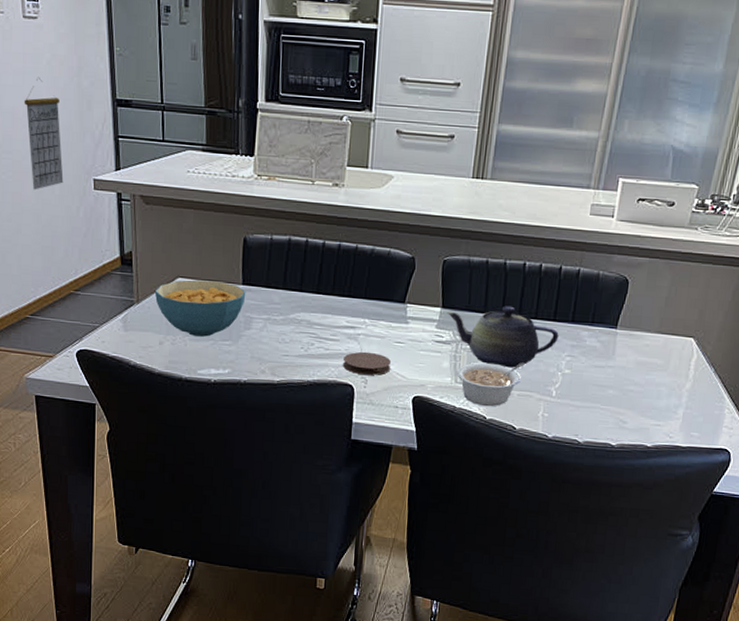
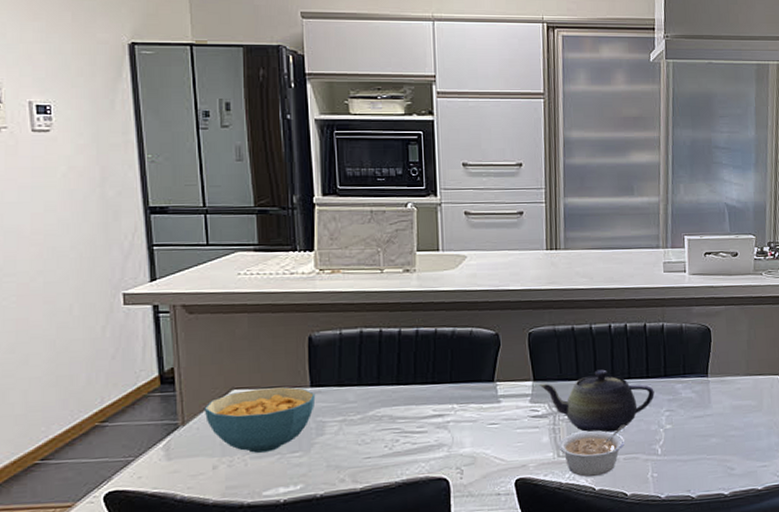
calendar: present [24,77,64,190] -> none [32,191,84,314]
coaster: present [343,351,391,375] -> none [434,438,487,465]

